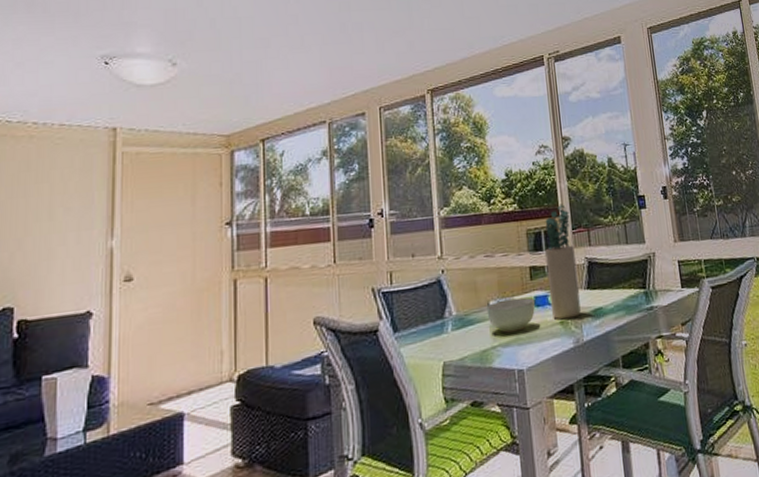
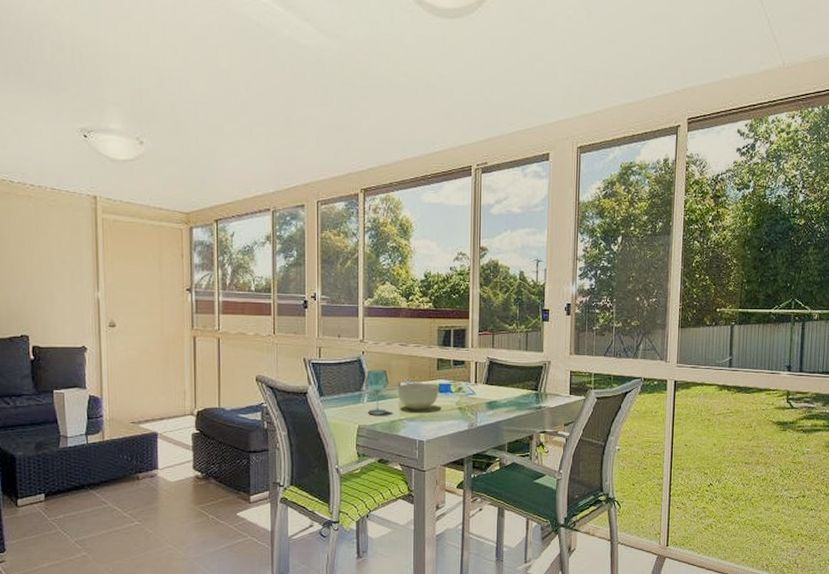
wine glass: none [447,288,477,347] -> present [365,369,389,415]
vase: present [545,203,581,320] -> none [452,307,479,406]

